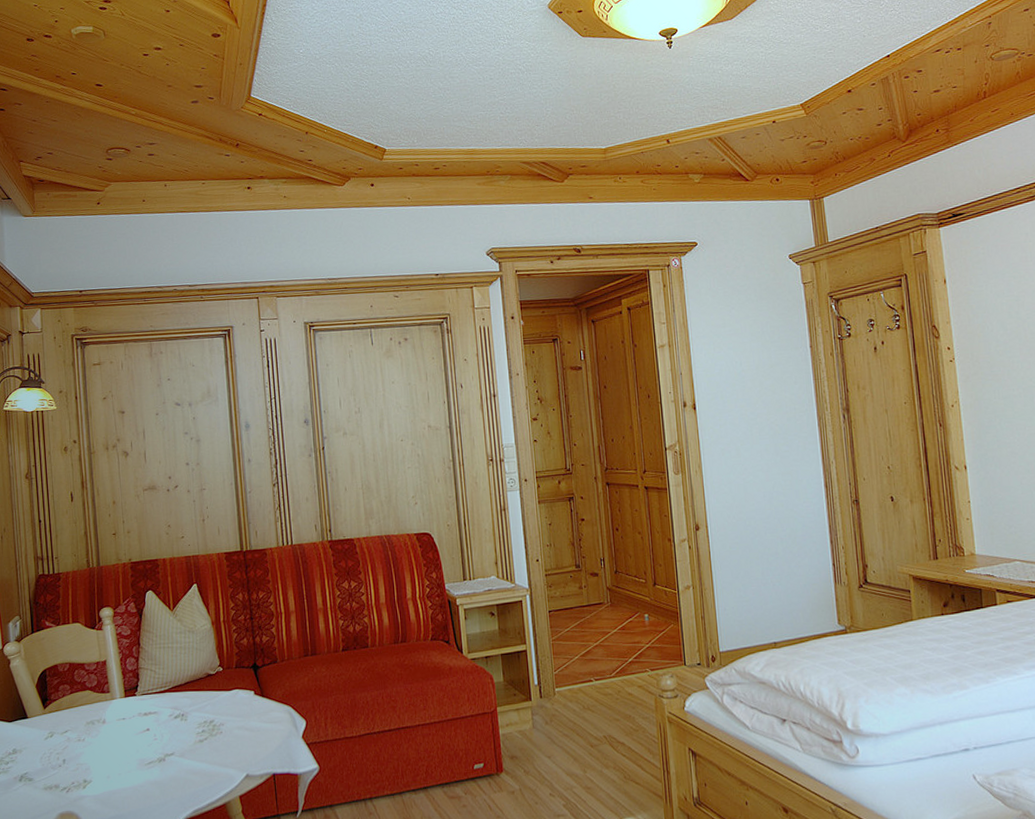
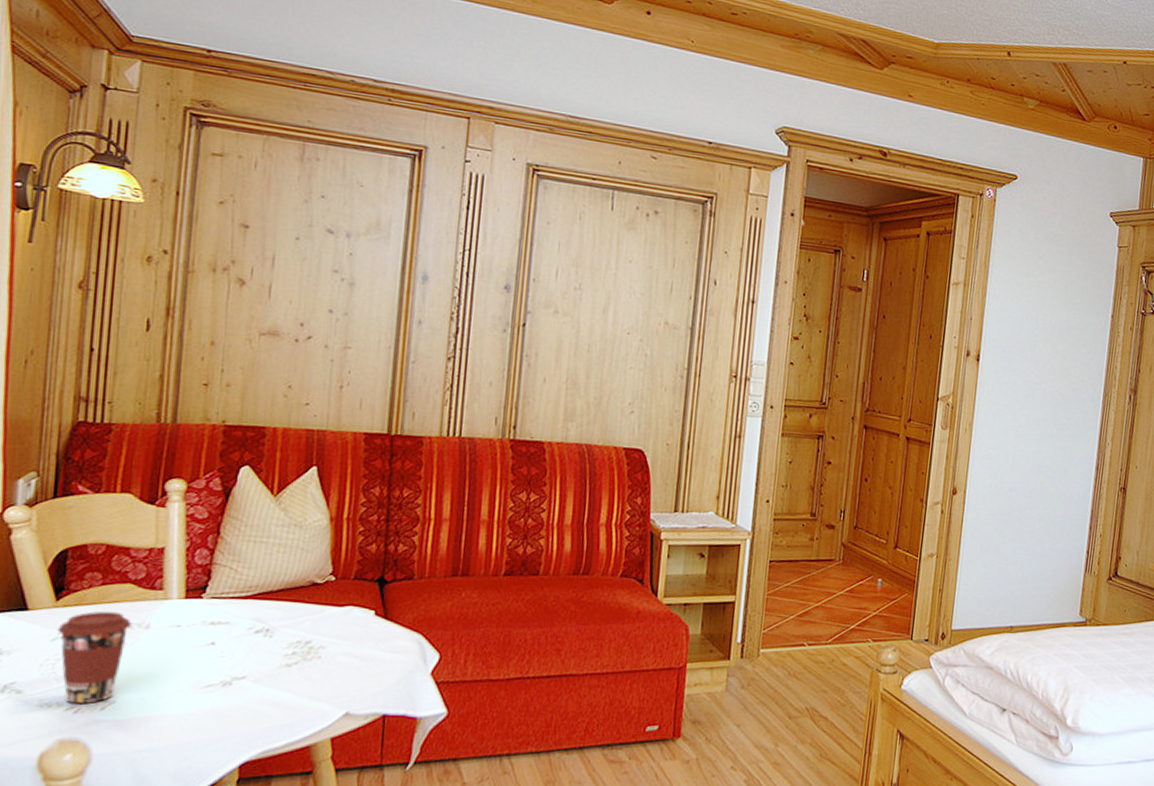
coffee cup: none [48,712,94,785] -> present [57,610,132,705]

